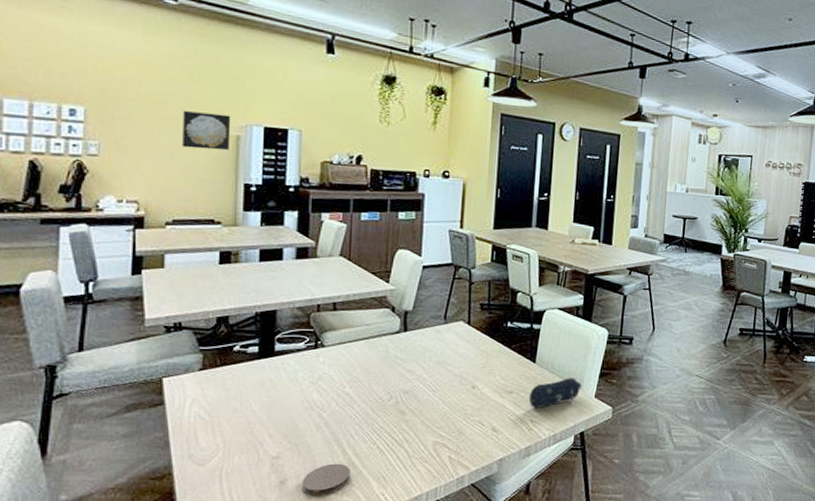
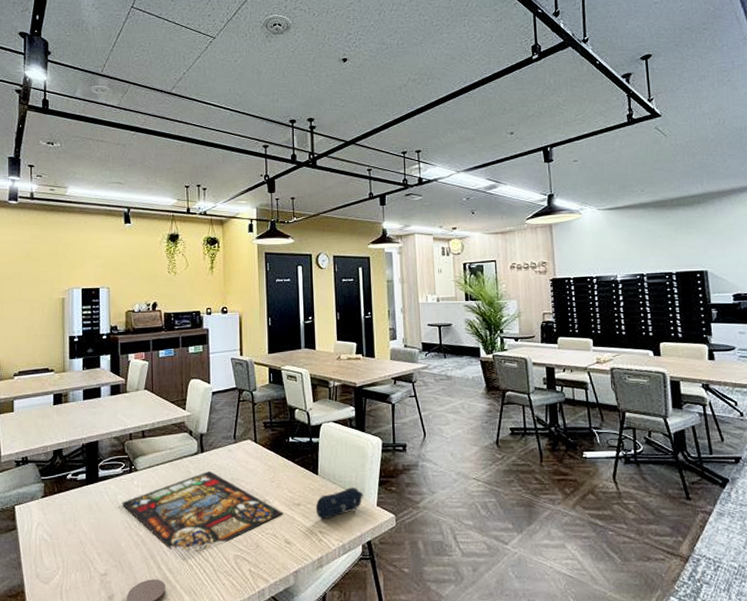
wall art: present [182,111,231,151] -> none [24,282,58,312]
stained glass panel: none [303,352,493,437] -> present [122,471,284,552]

